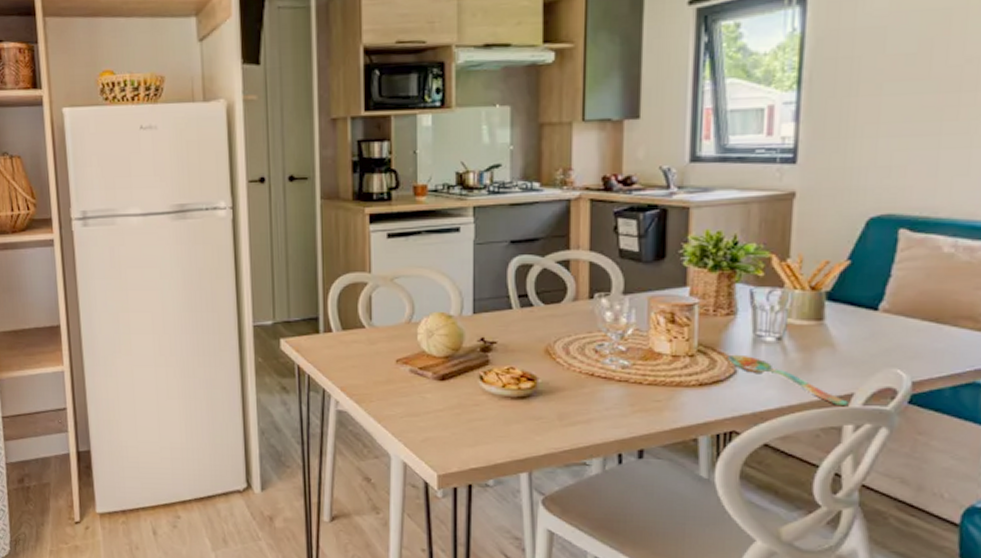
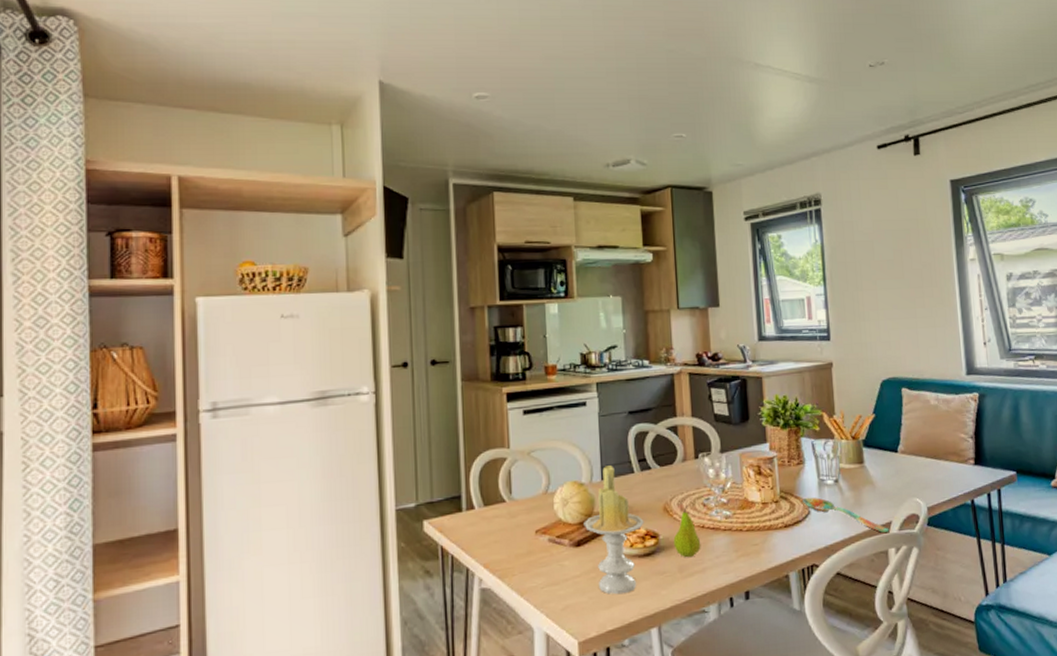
candle: none [450,299,521,435] -> present [583,465,644,595]
fruit: none [554,348,588,406] -> present [673,504,701,558]

